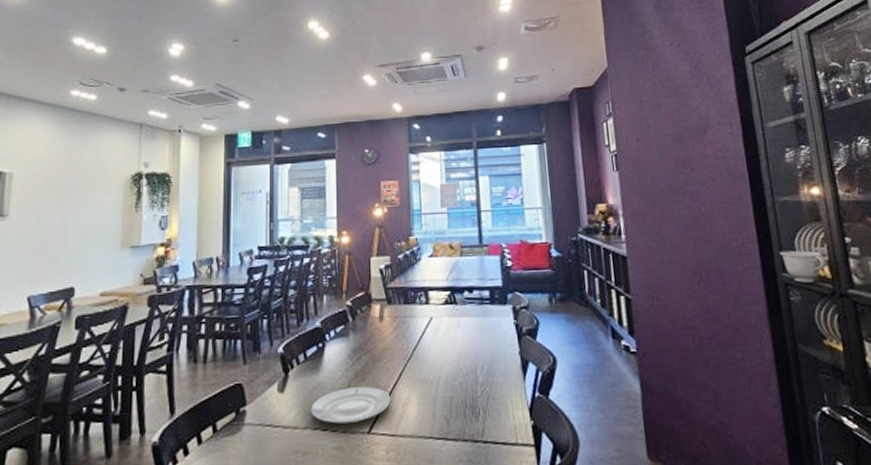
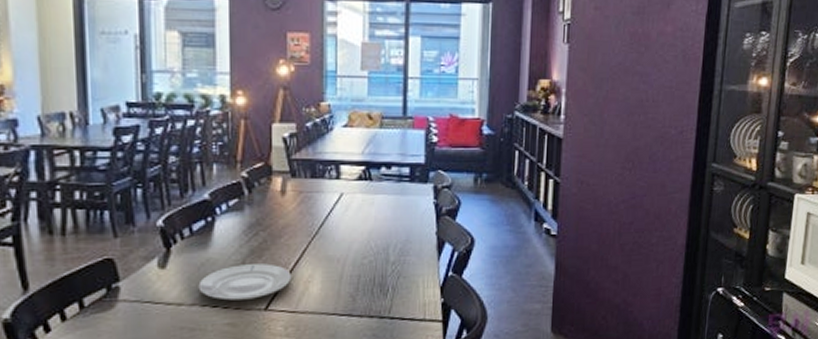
teacup: present [779,250,826,283] -> none [713,141,755,174]

